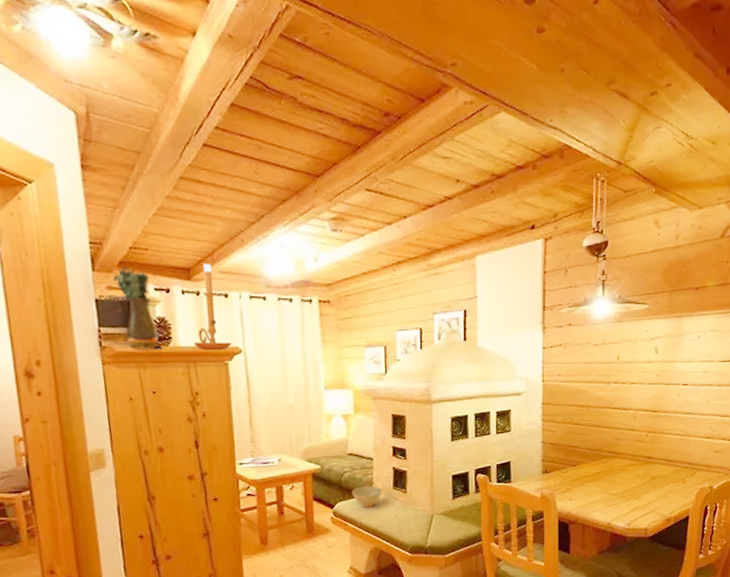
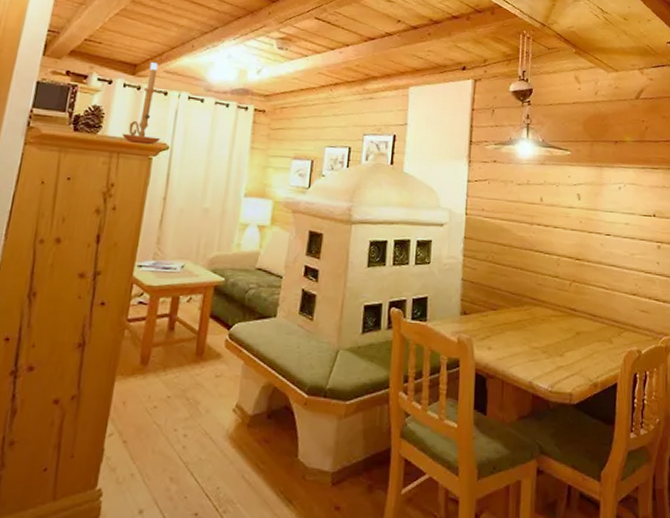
vase: present [112,264,159,351] -> none [56,53,95,137]
bowl: present [351,486,383,508] -> none [253,307,287,333]

